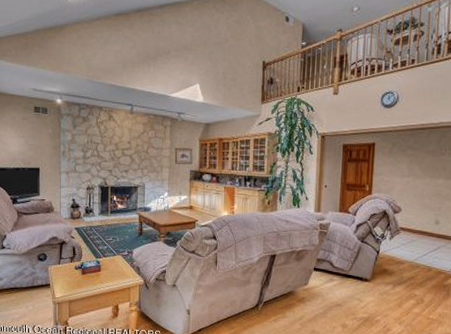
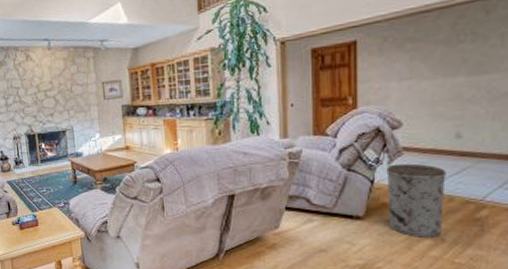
trash can: none [387,240,428,298] -> present [386,163,446,237]

